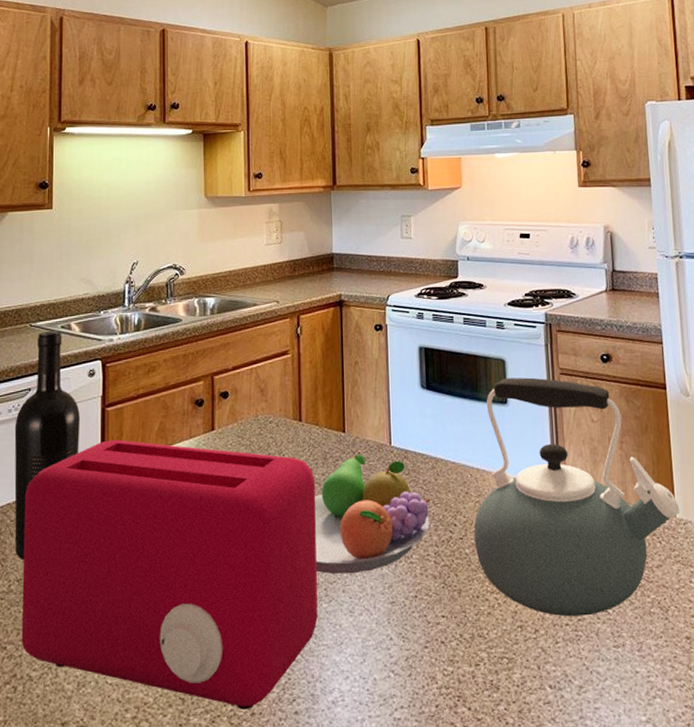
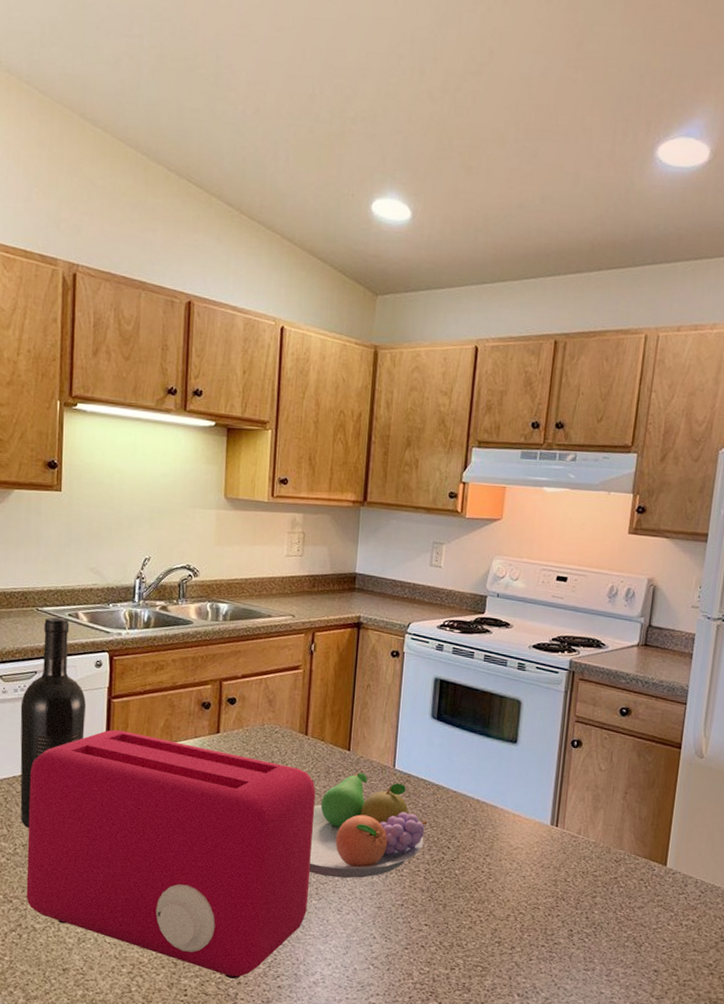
kettle: present [473,377,680,617] -> none [465,719,672,941]

